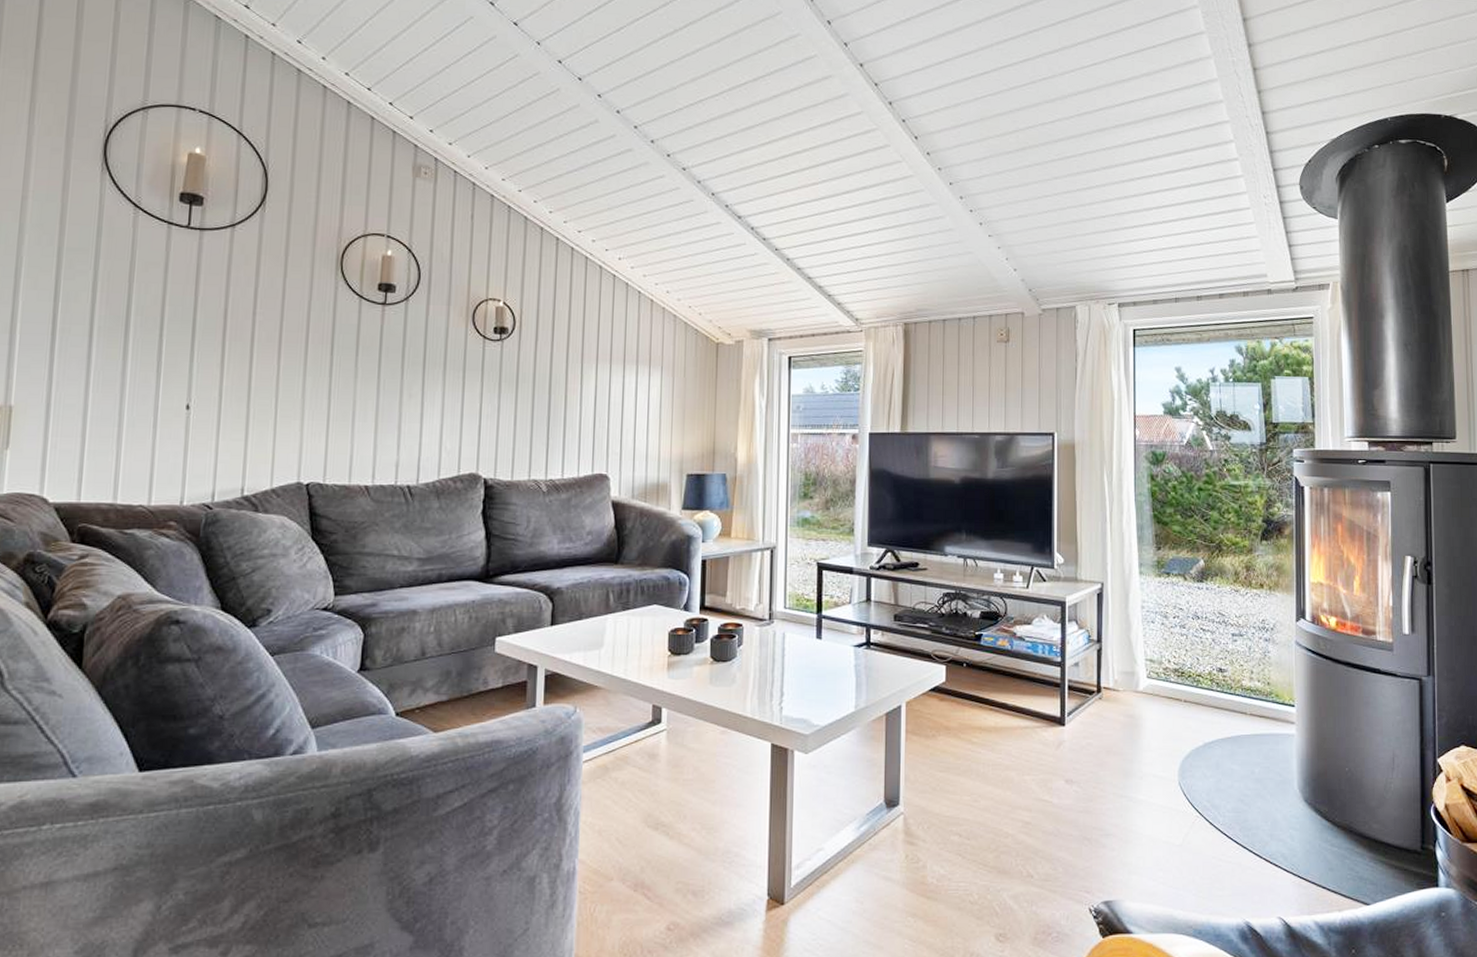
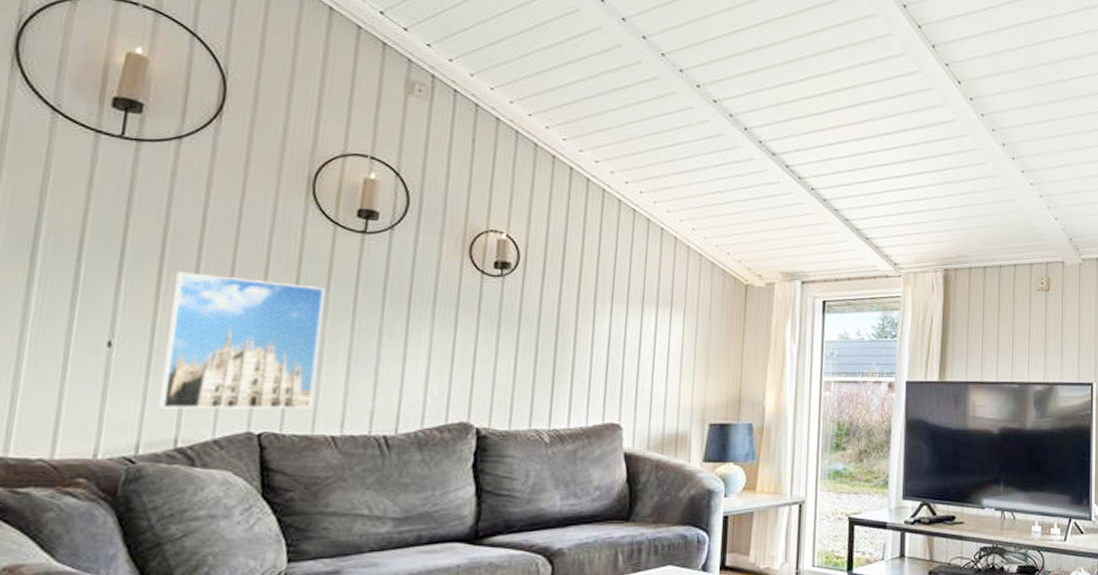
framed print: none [228,343,354,463] -> present [159,271,325,410]

